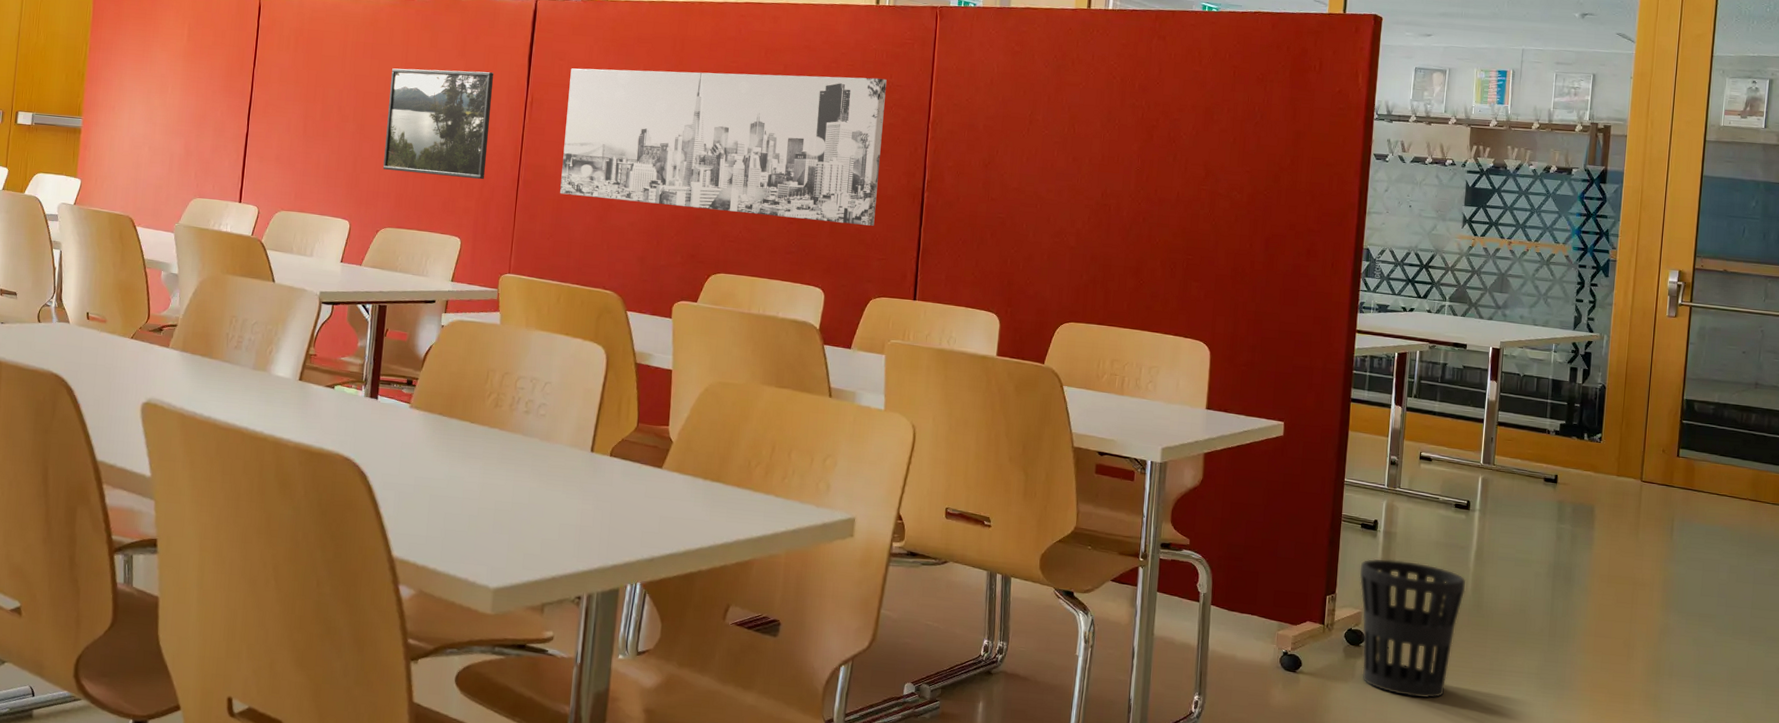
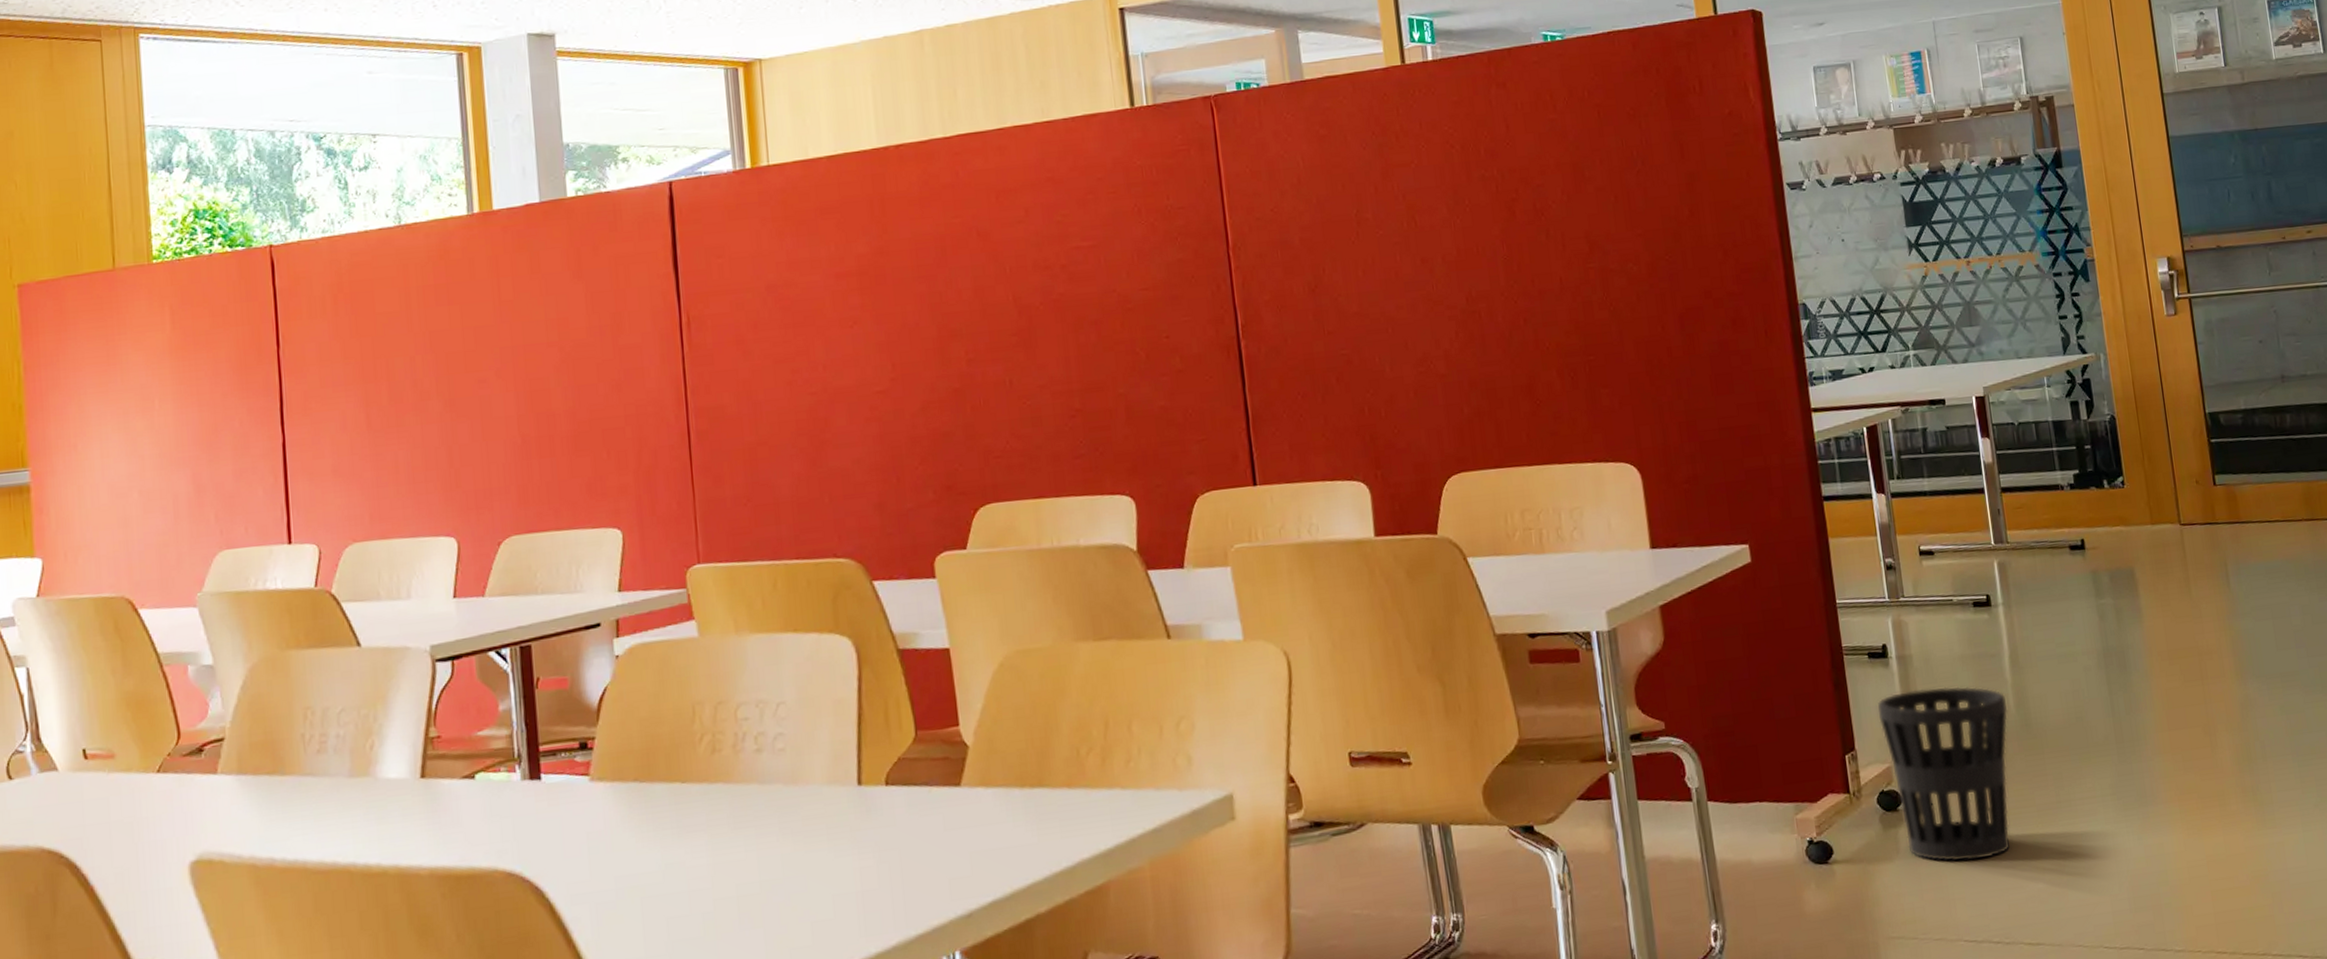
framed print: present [383,68,494,180] -> none [481,292,641,456]
wall art: present [560,68,887,226] -> none [735,202,1183,440]

